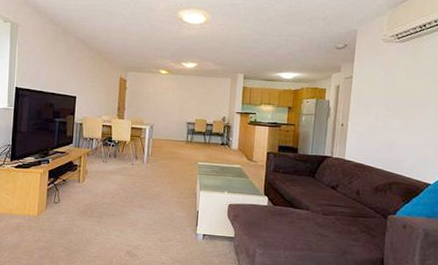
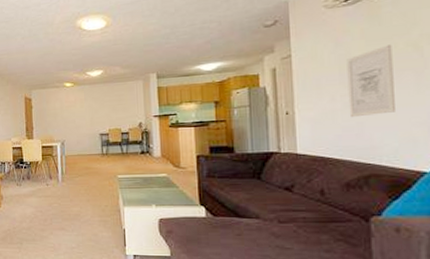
wall art: none [386,80,424,135] -> present [346,44,395,118]

